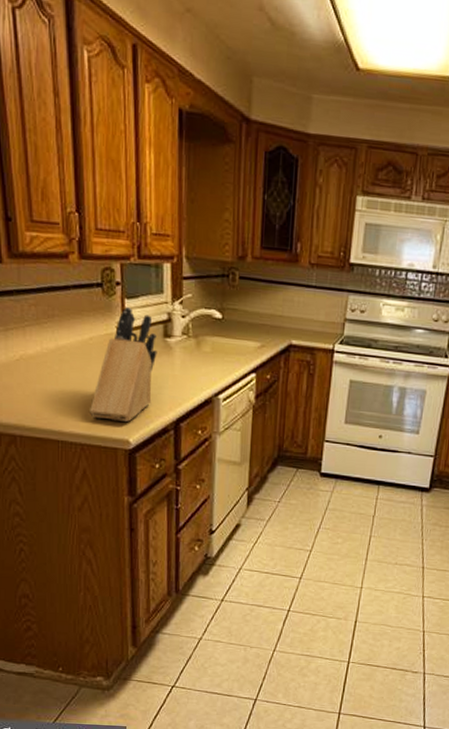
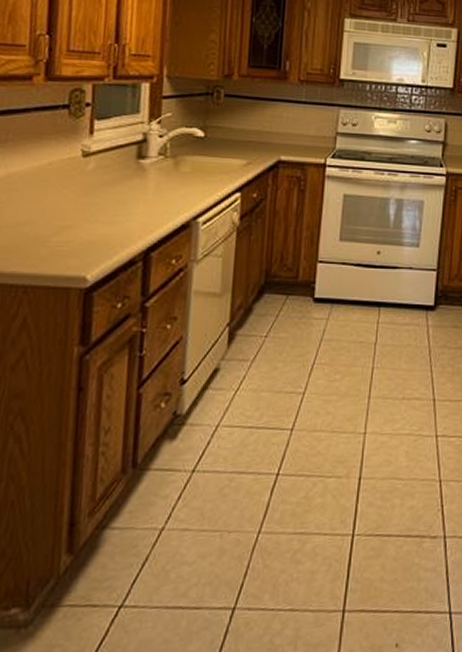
knife block: present [90,307,157,422] -> none [39,128,129,255]

